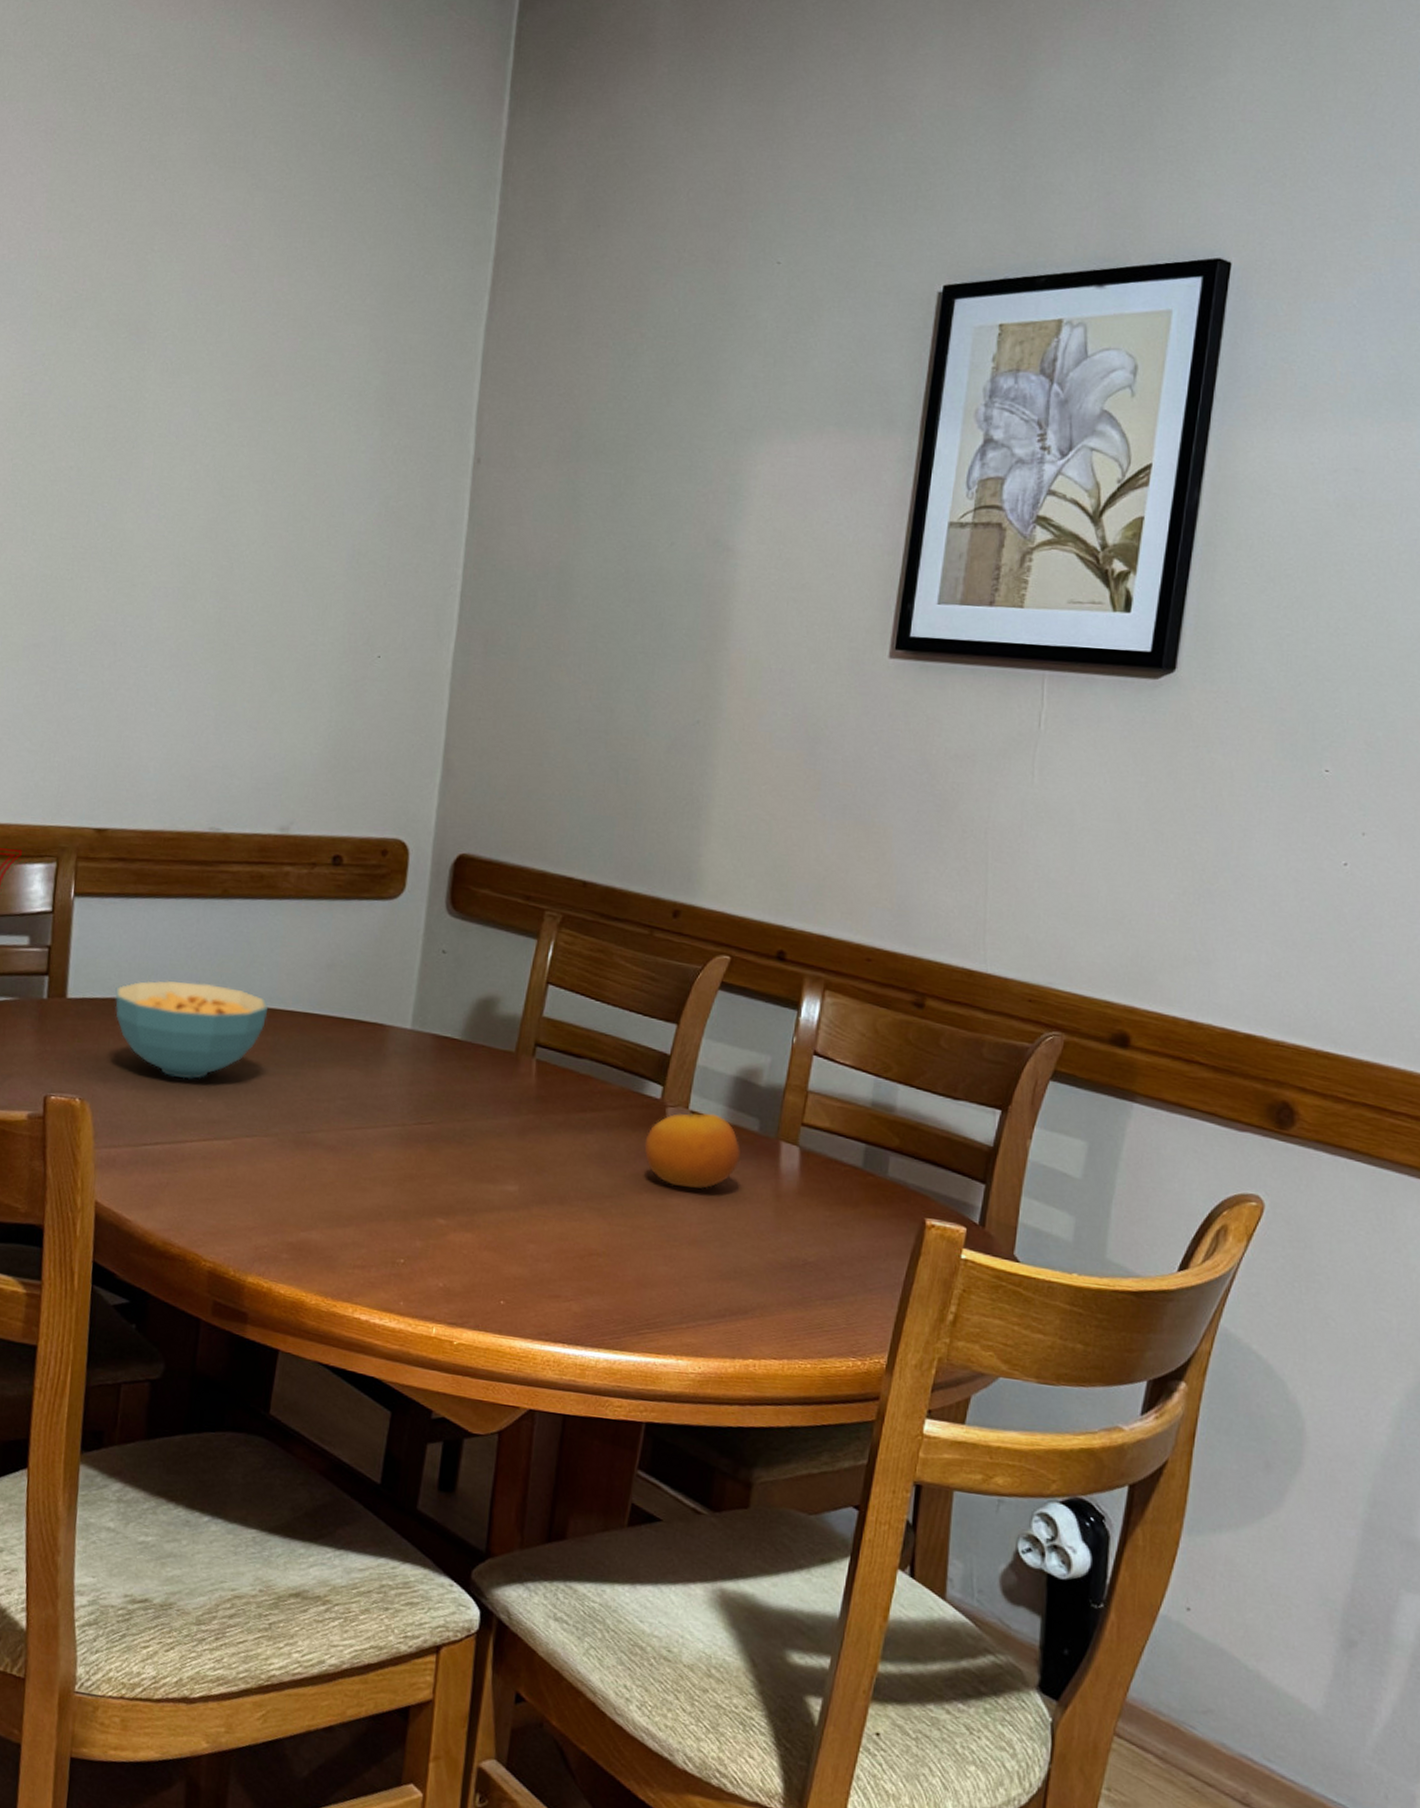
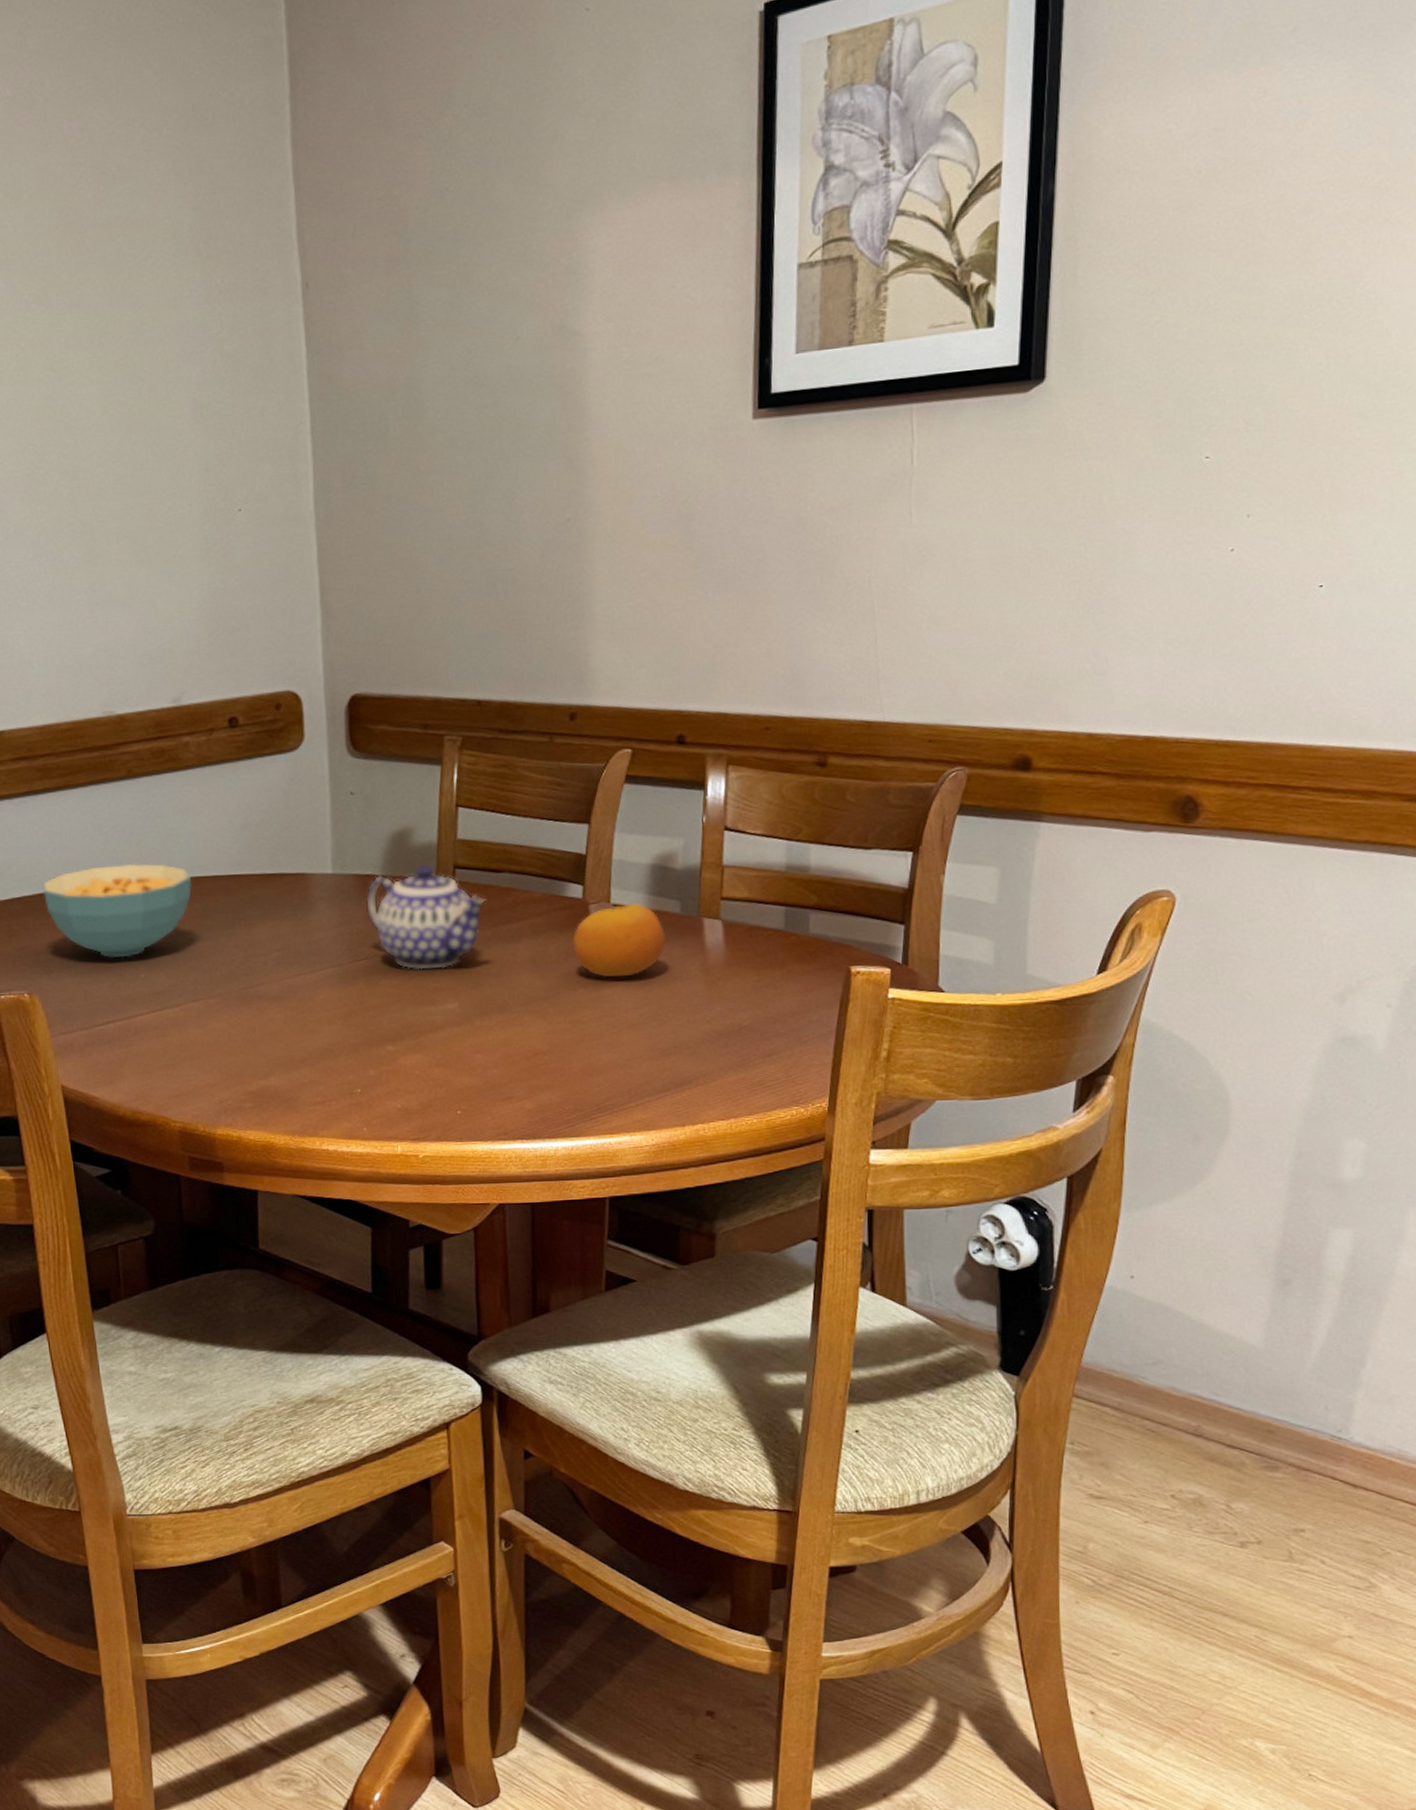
teapot: none [440,1035,563,1147] -> present [366,863,486,970]

